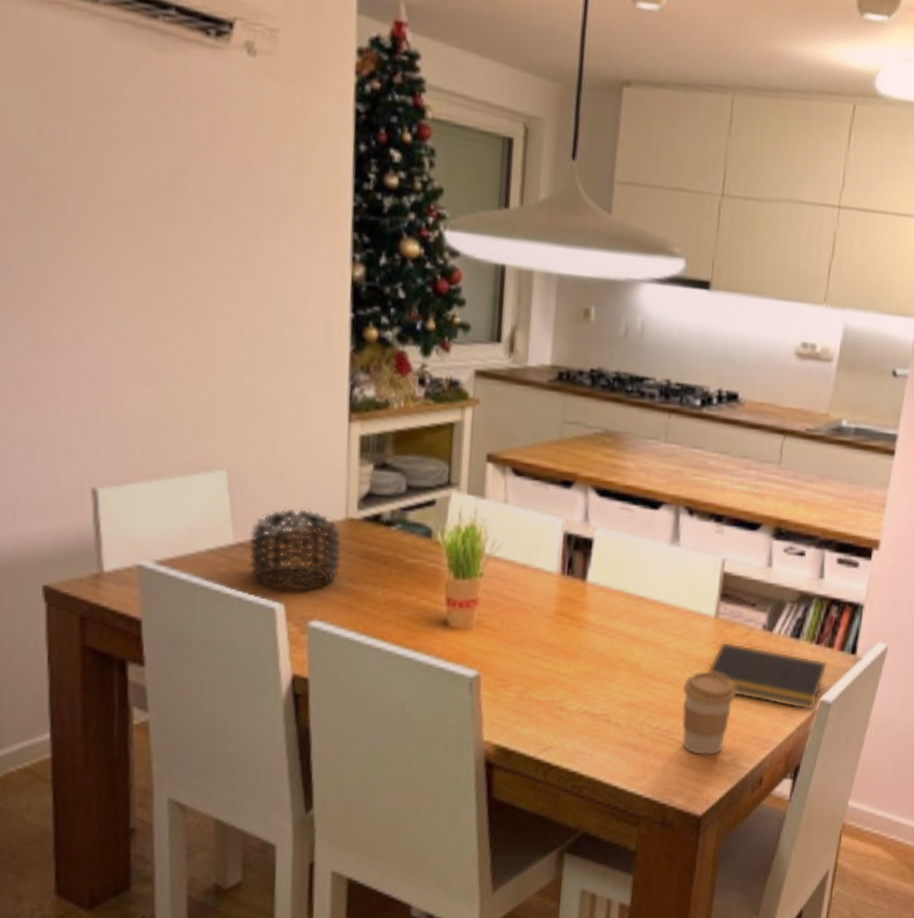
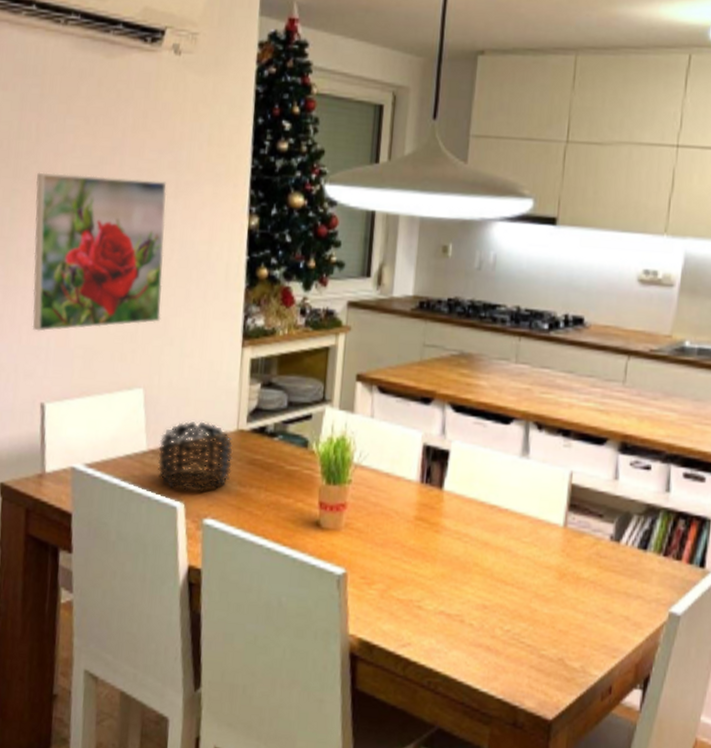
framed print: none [68,196,246,400] -> present [32,172,167,332]
coffee cup: present [682,671,738,755] -> none [532,578,586,661]
notepad: present [707,641,828,711] -> none [556,549,676,623]

